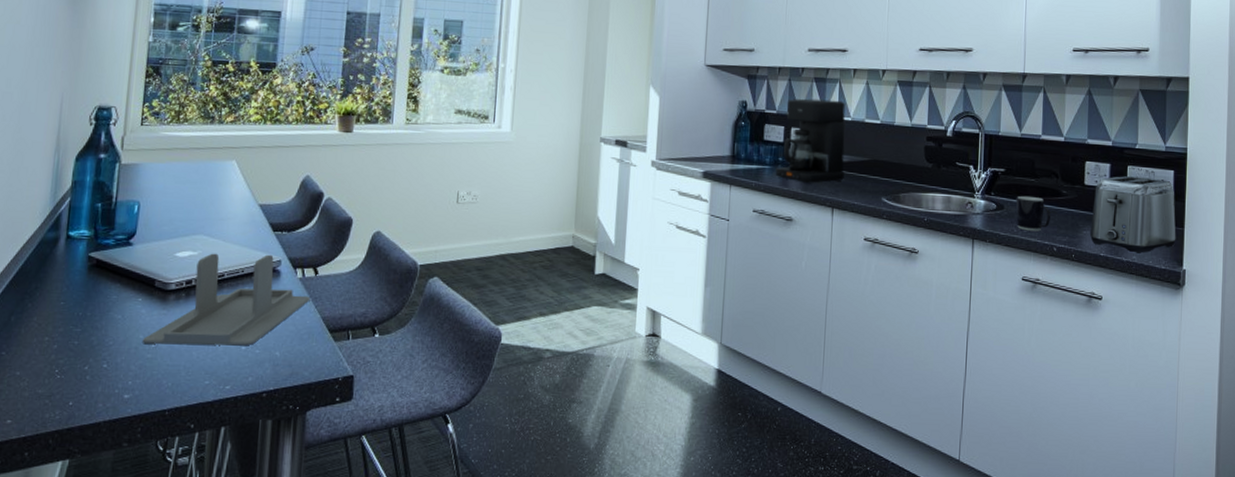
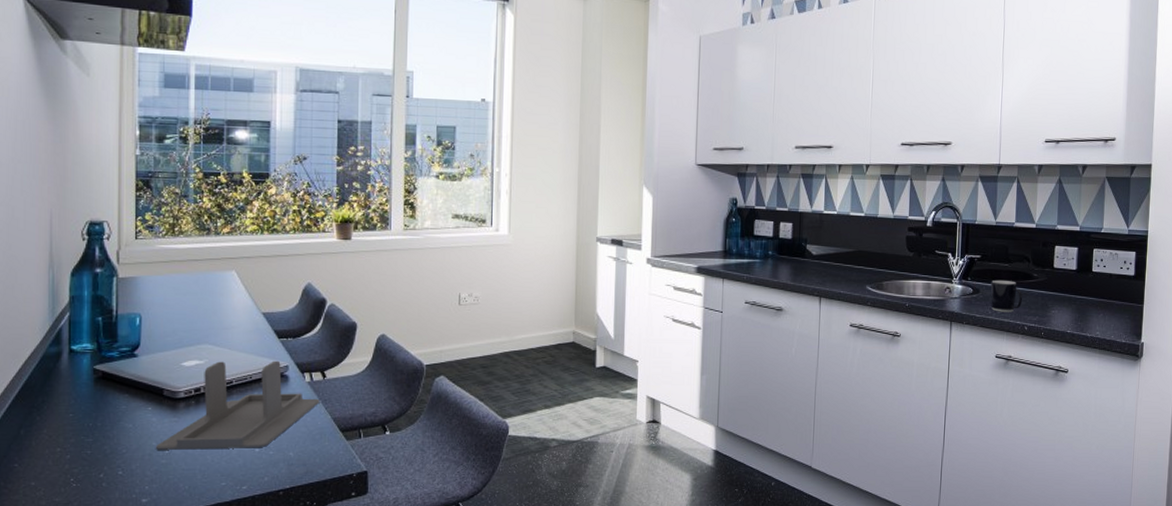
coffee maker: present [775,98,846,183] -> none [765,194,832,275]
toaster: present [1089,176,1176,254] -> none [1057,258,1136,329]

